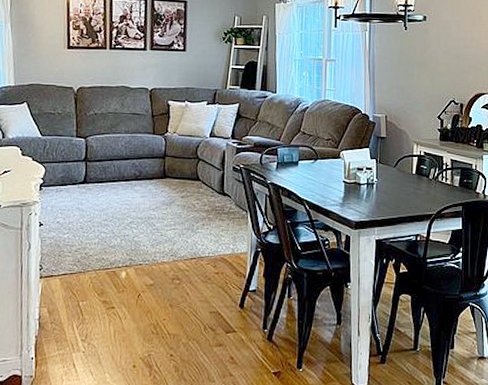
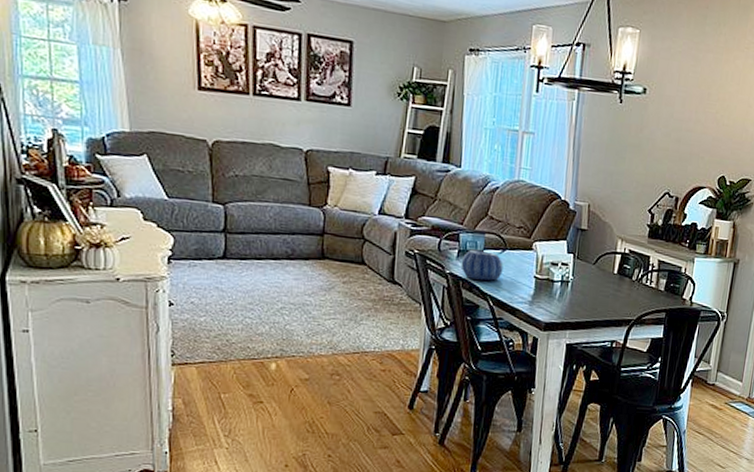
decorative bowl: none [280,161,316,188] -> present [460,249,503,281]

